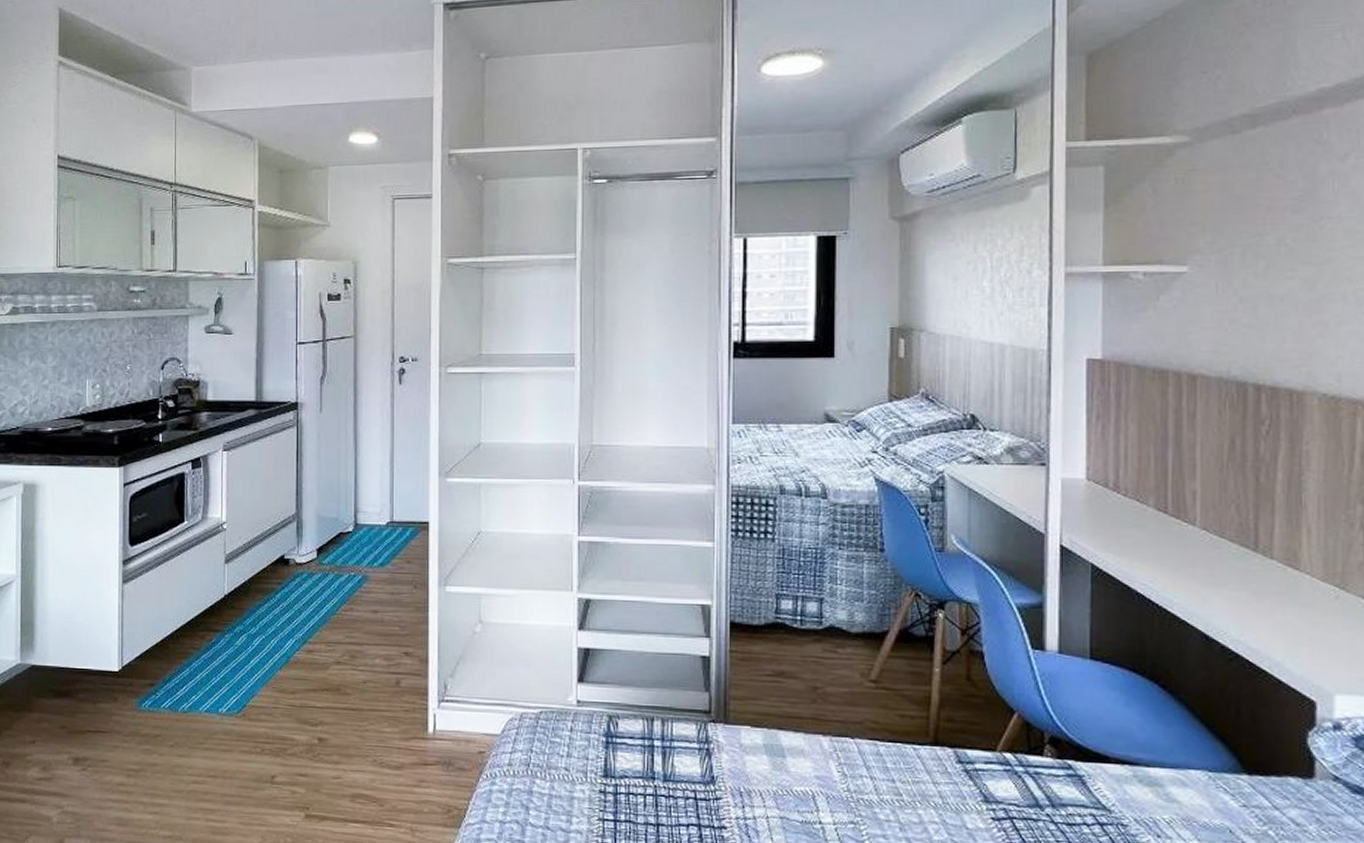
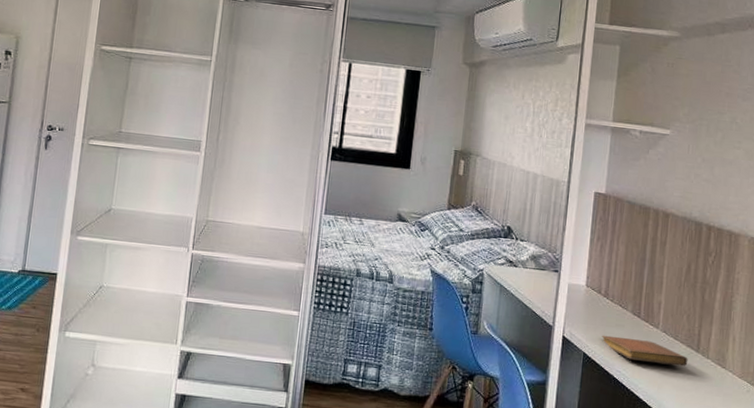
notebook: none [1114,539,1243,572] -> present [601,335,688,367]

